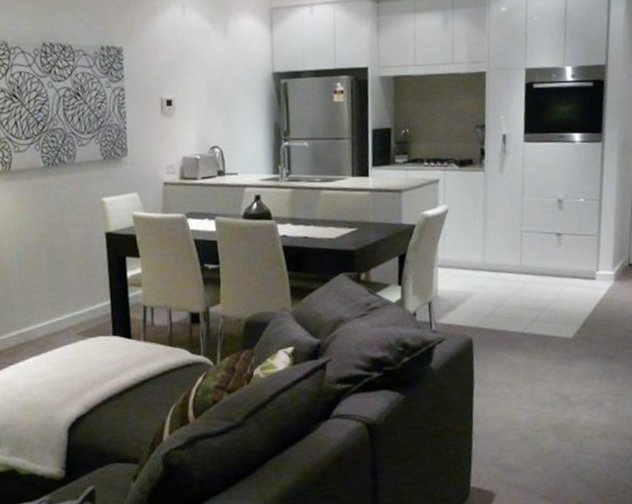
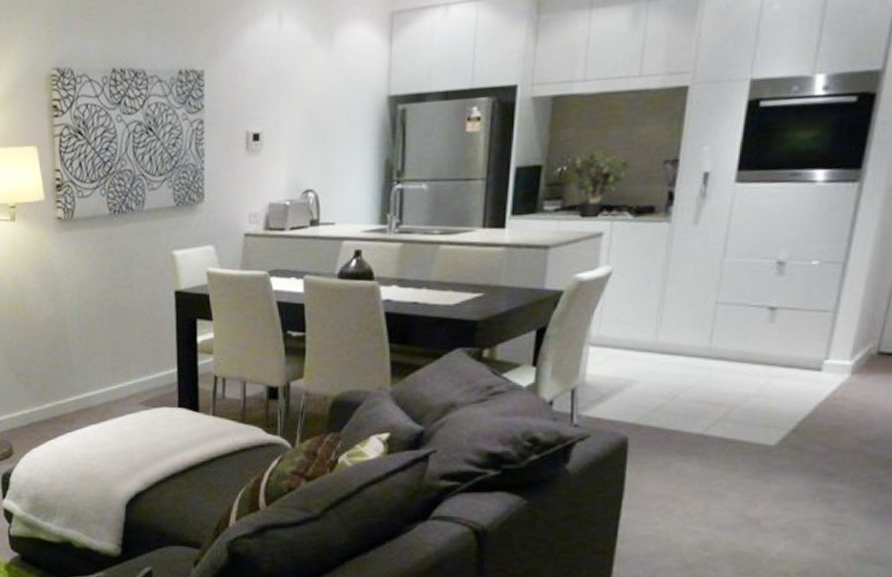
potted plant: none [409,117,452,169] -> present [567,150,630,219]

